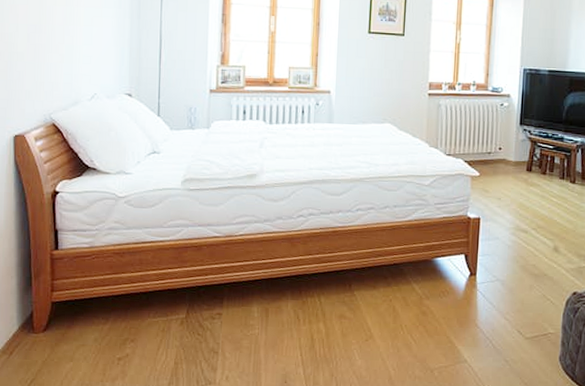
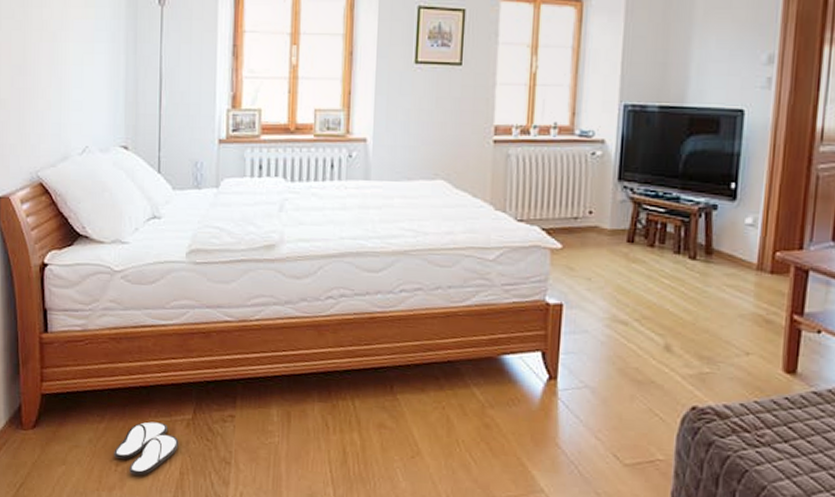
slippers: none [117,321,174,367] -> present [114,422,179,476]

